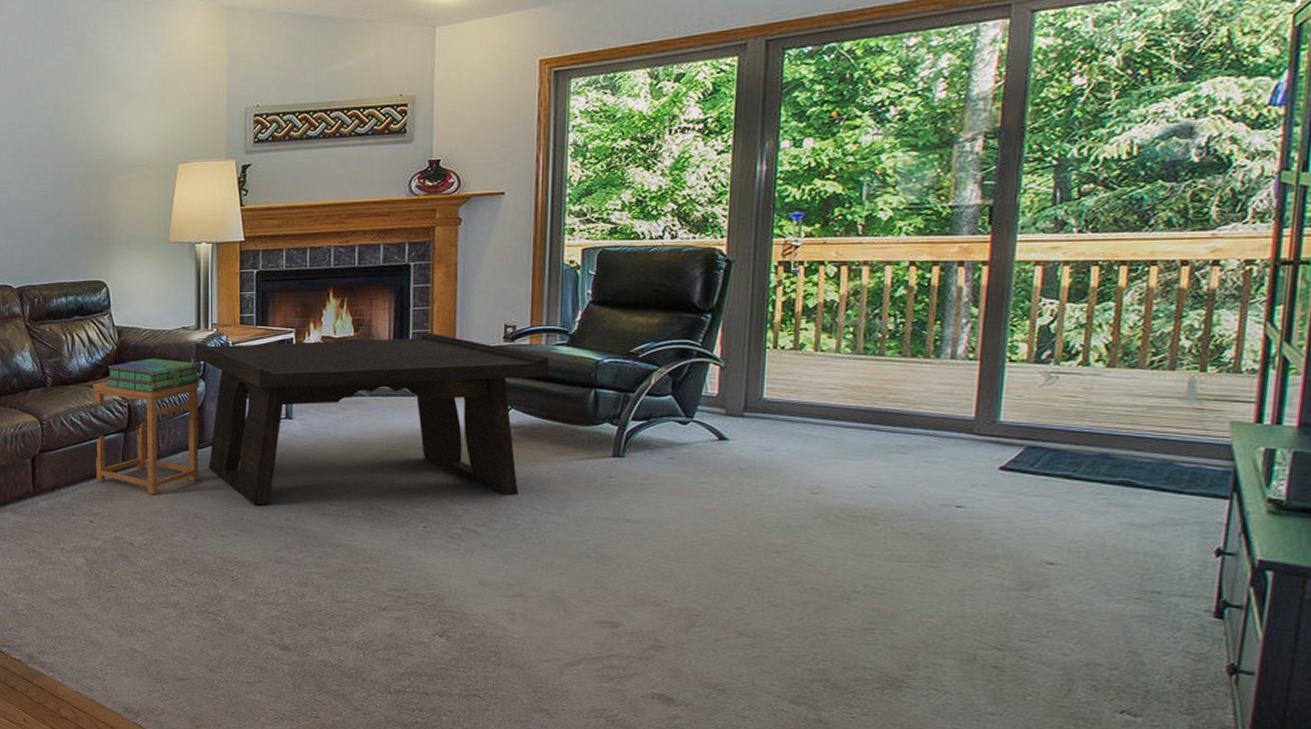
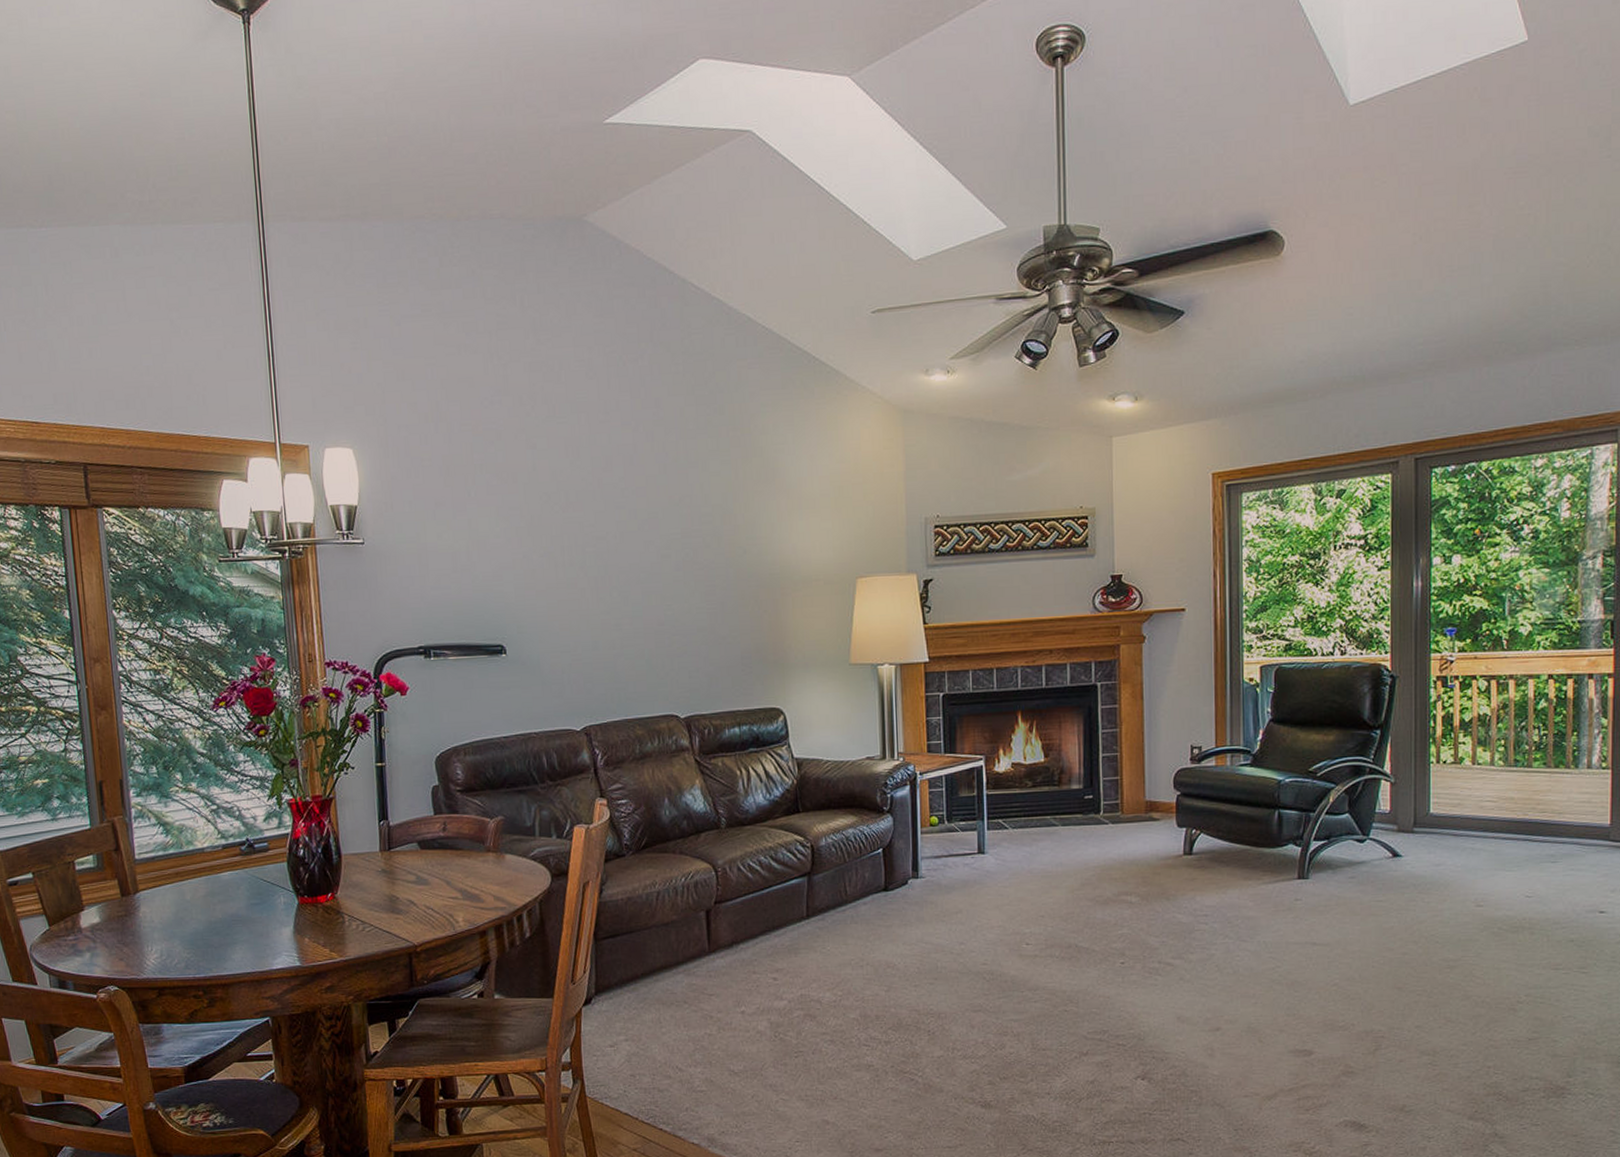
side table: present [93,381,200,494] -> none [772,817,890,944]
stack of books: present [105,358,200,393] -> none [785,792,888,831]
coffee table: present [195,332,549,505] -> none [880,756,1235,949]

